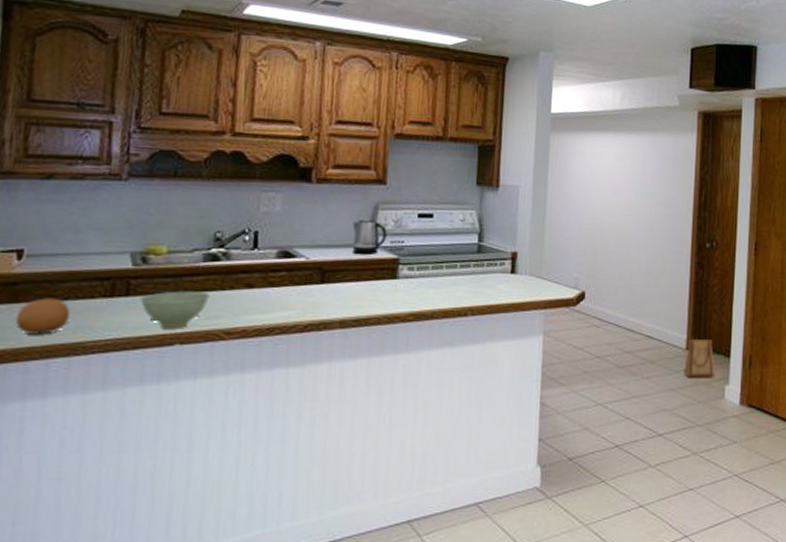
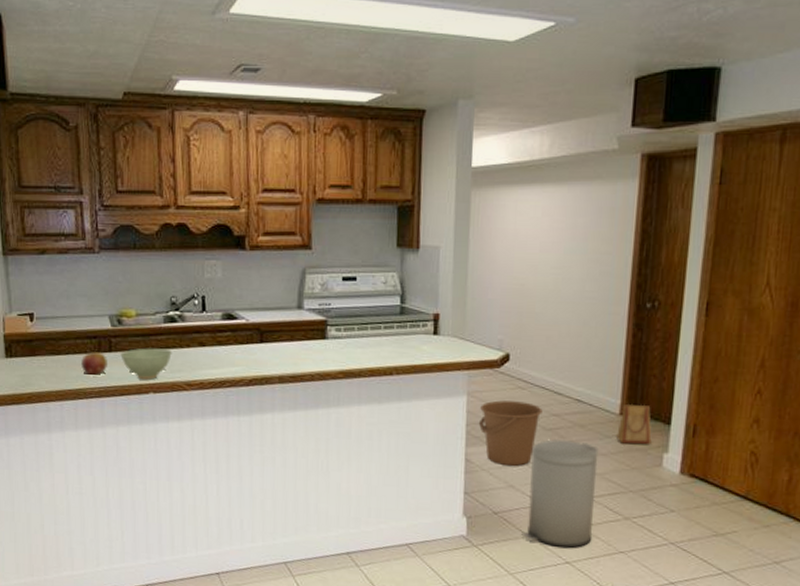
fruit: present [15,298,71,335] -> none [35,352,72,382]
fruit: none [83,296,123,325] -> present [81,352,109,375]
kettle: present [352,219,387,255] -> none [284,283,315,317]
bucket: none [554,339,616,407] -> present [478,400,543,466]
pedal bin: none [596,377,668,491] -> present [521,439,599,549]

